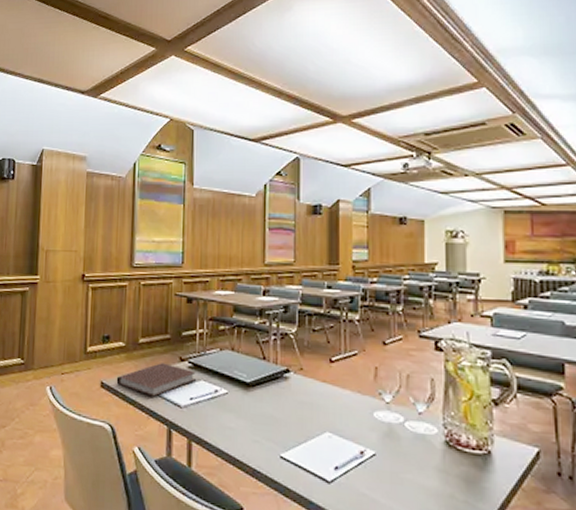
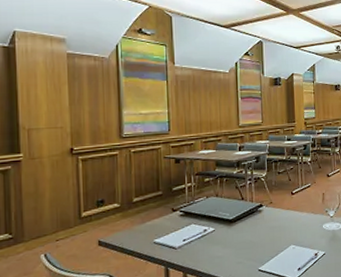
notebook: present [116,363,197,397] -> none [113,215,188,245]

